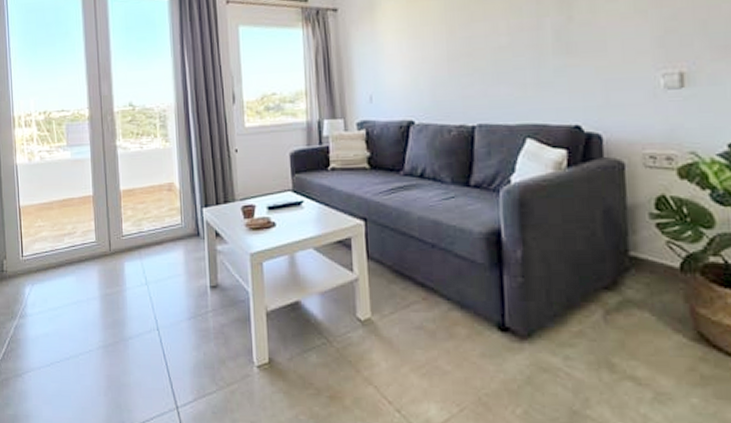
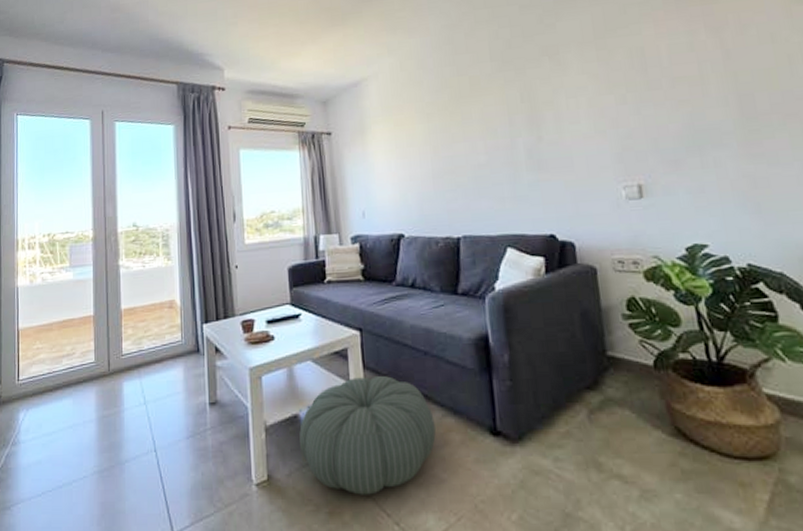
pouf: none [301,267,441,382] -> present [299,376,436,495]

